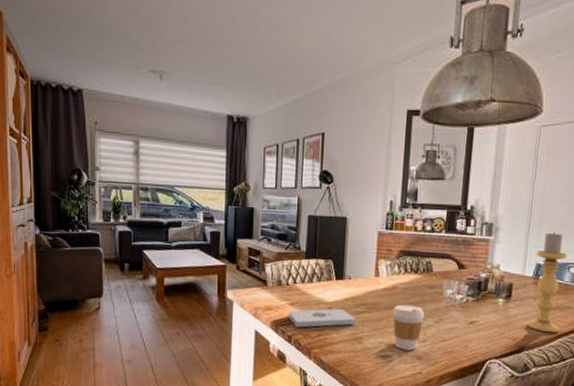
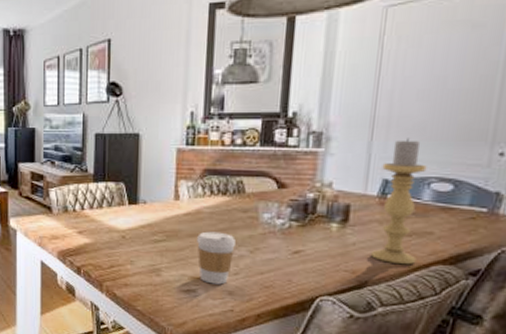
notepad: present [288,308,356,328] -> none [76,236,154,258]

